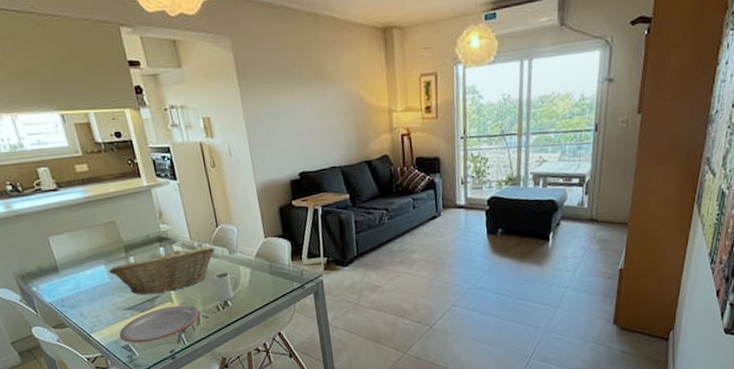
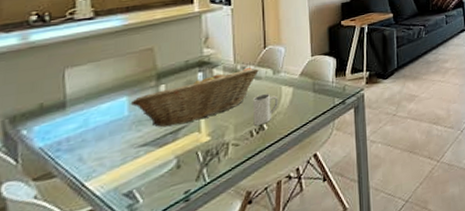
plate: present [119,305,200,343] -> none [124,134,229,188]

